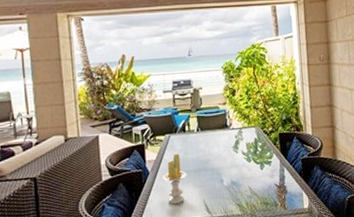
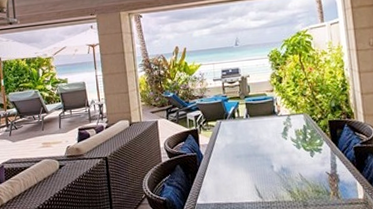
candle: present [162,153,188,205] -> none [214,138,239,188]

